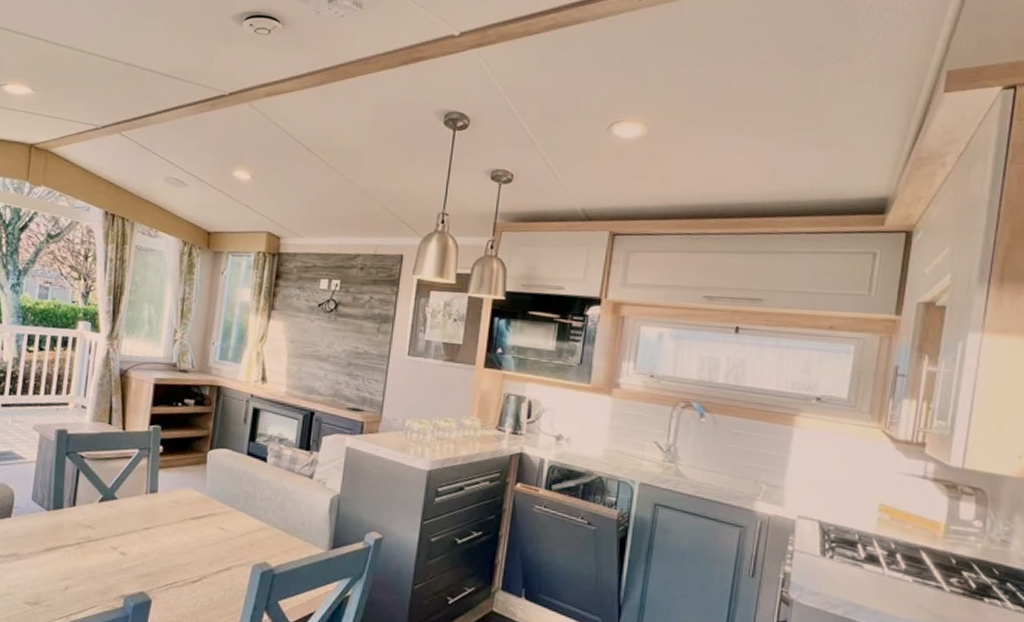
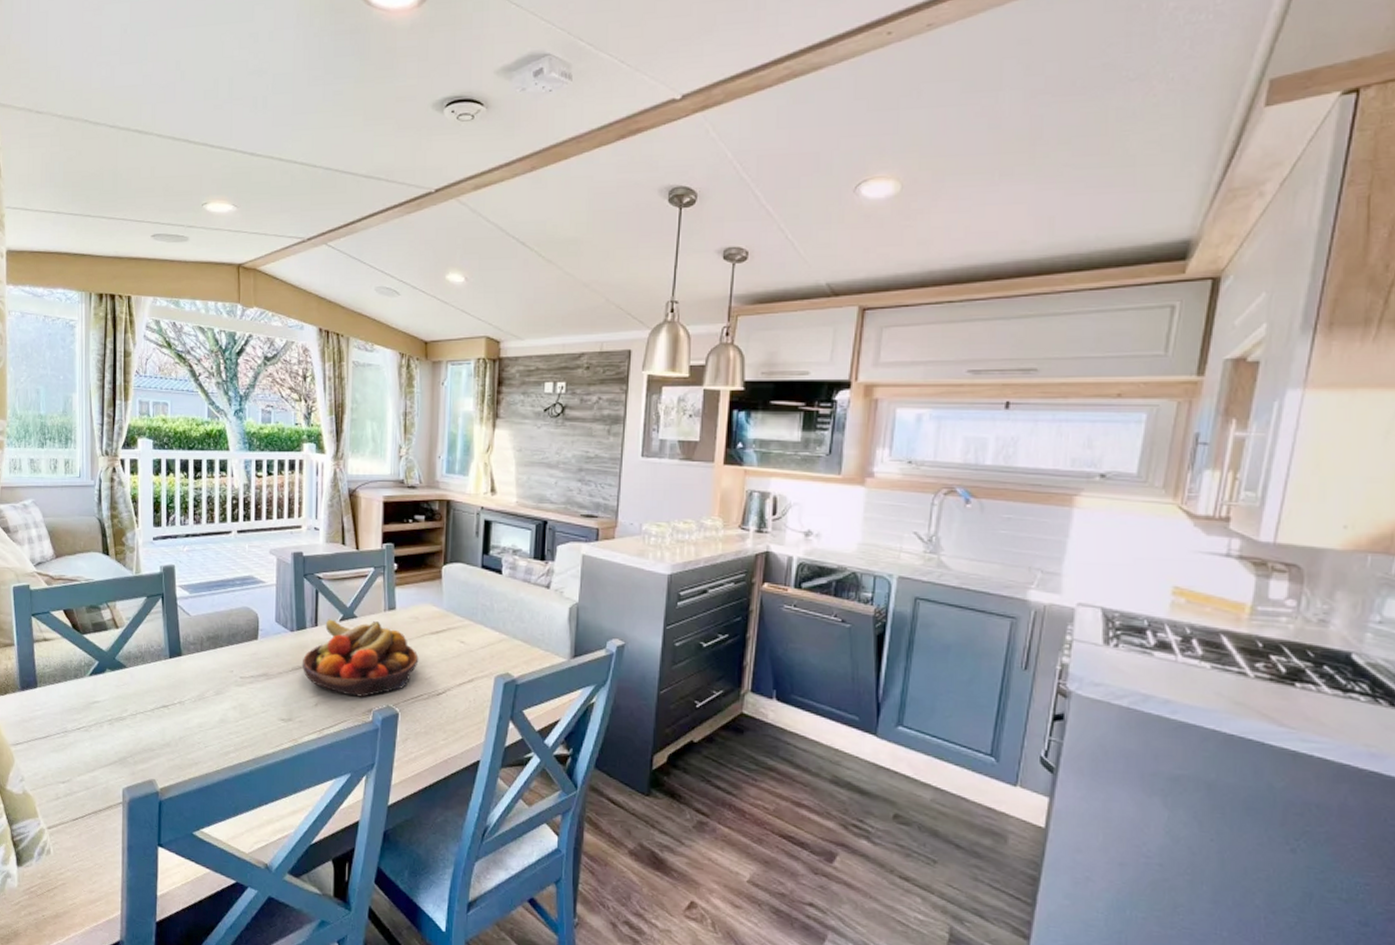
fruit bowl: none [55,499,177,582] -> present [302,619,419,697]

